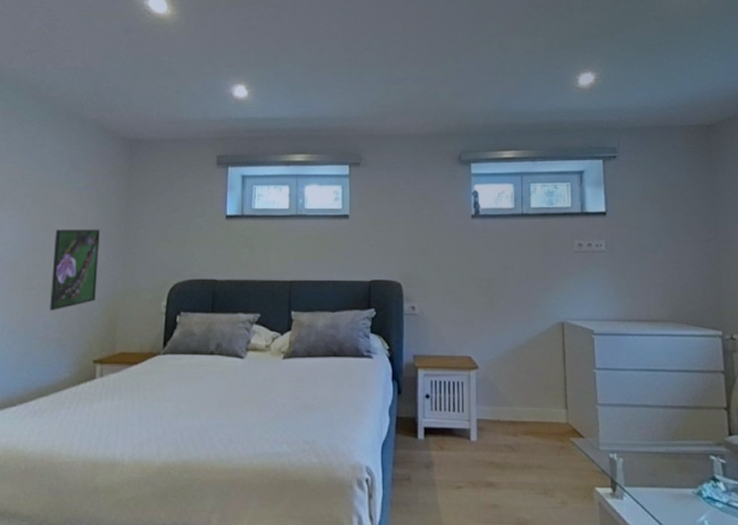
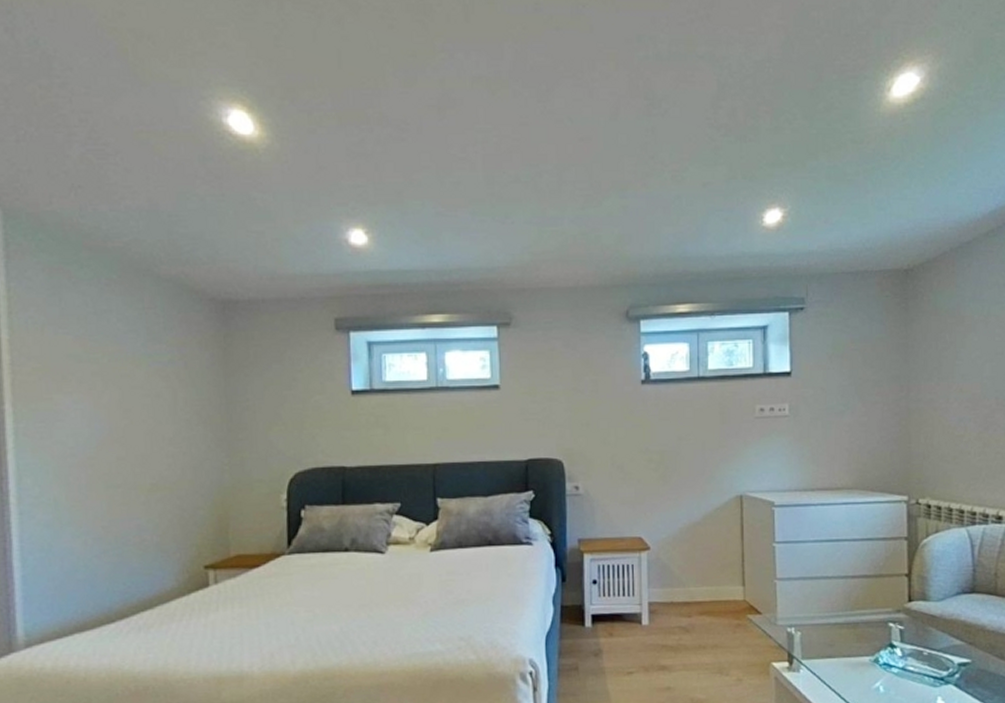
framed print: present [50,229,100,311] -> none [138,412,199,513]

